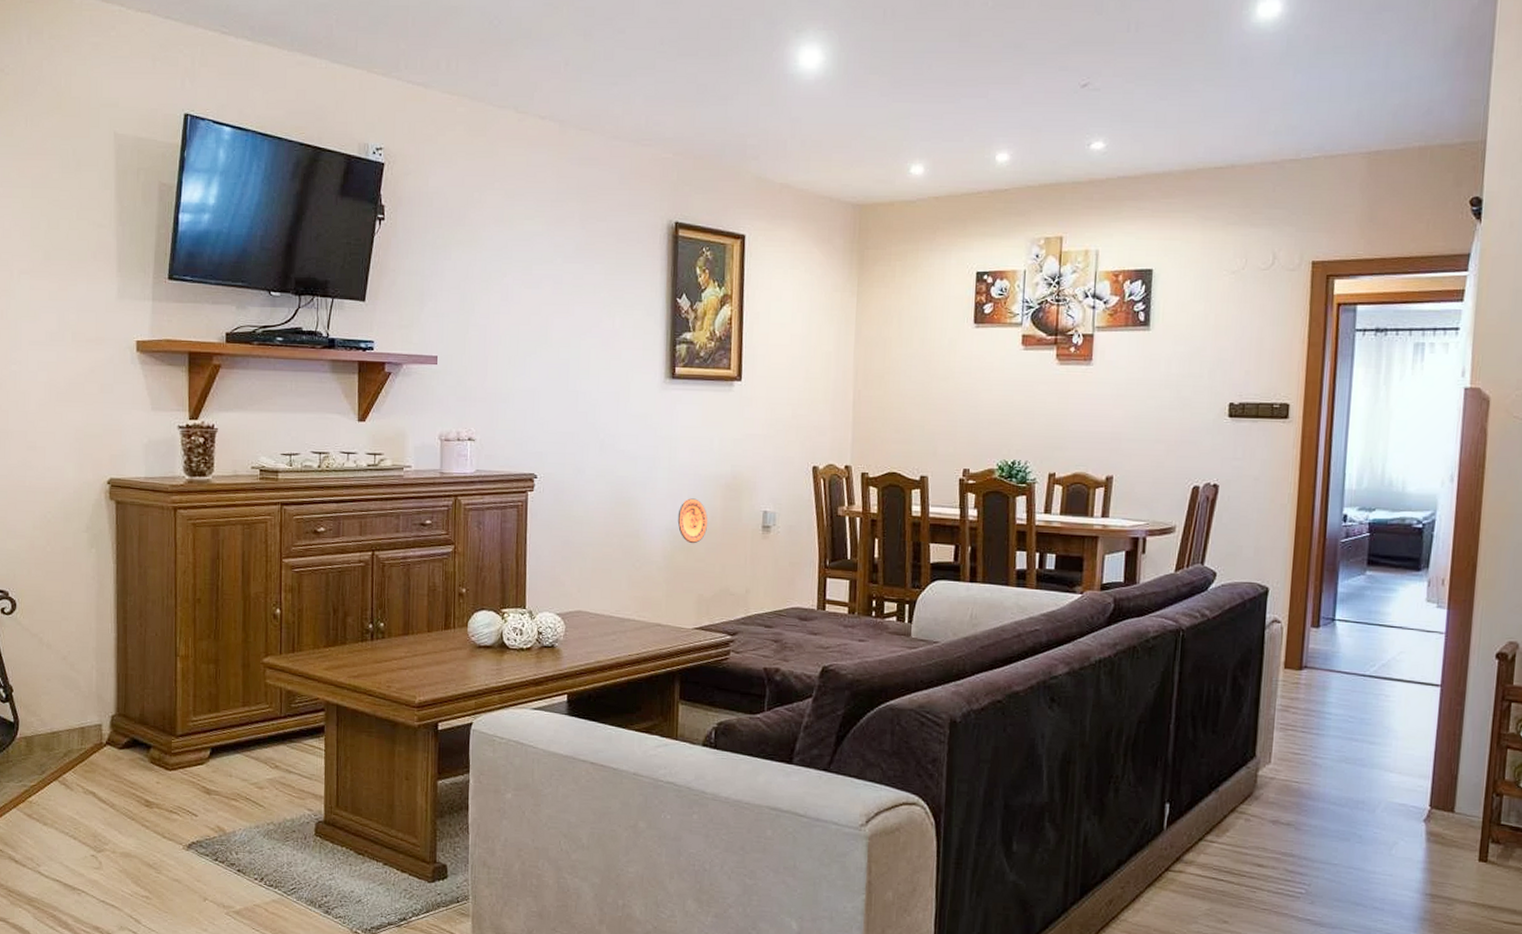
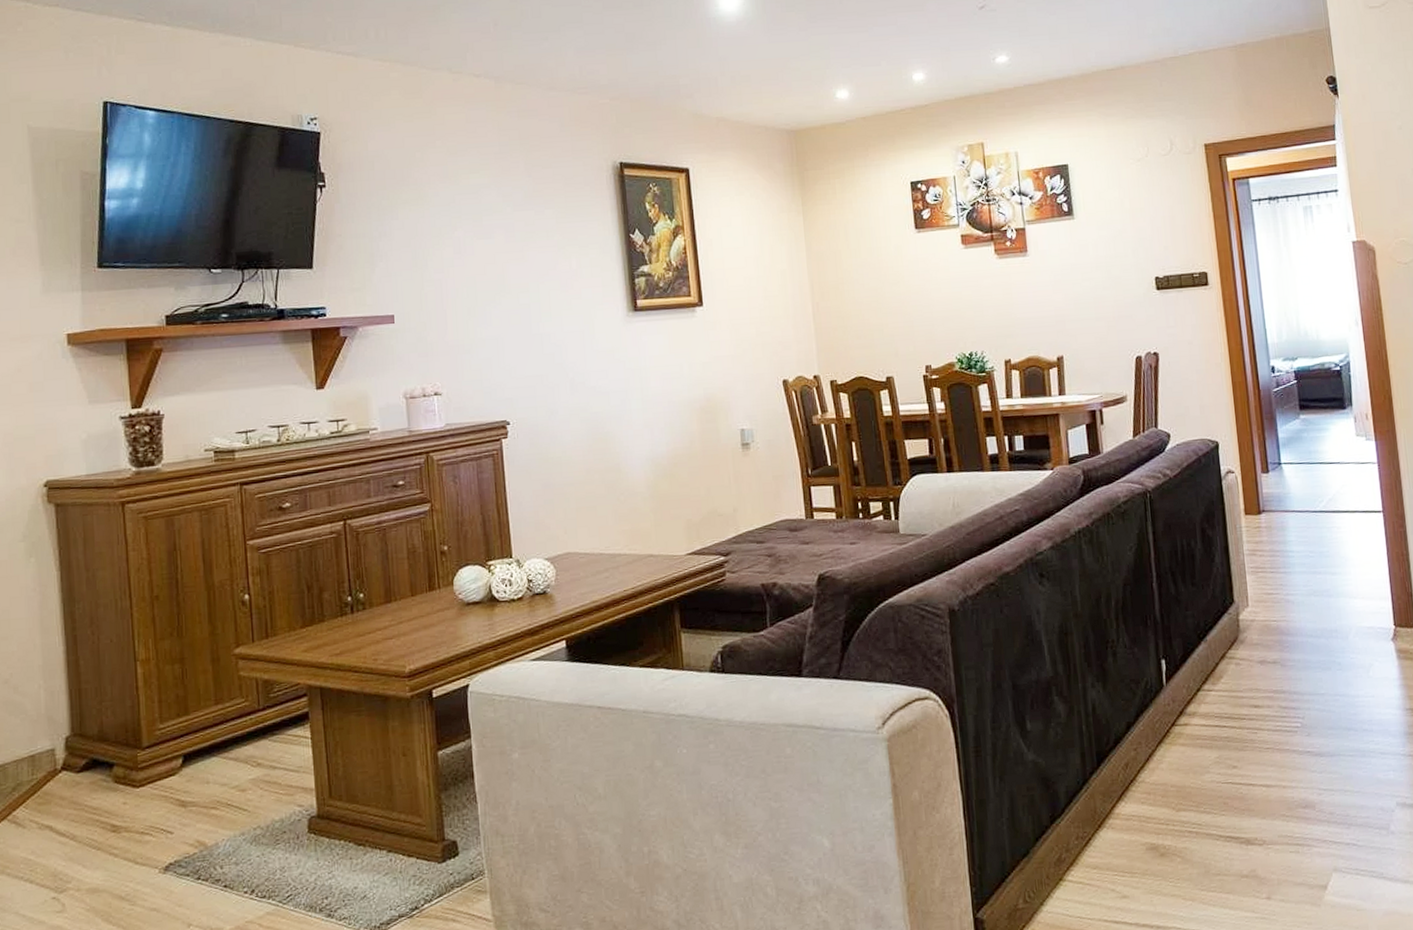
decorative plate: present [677,498,708,544] -> none [656,425,688,471]

